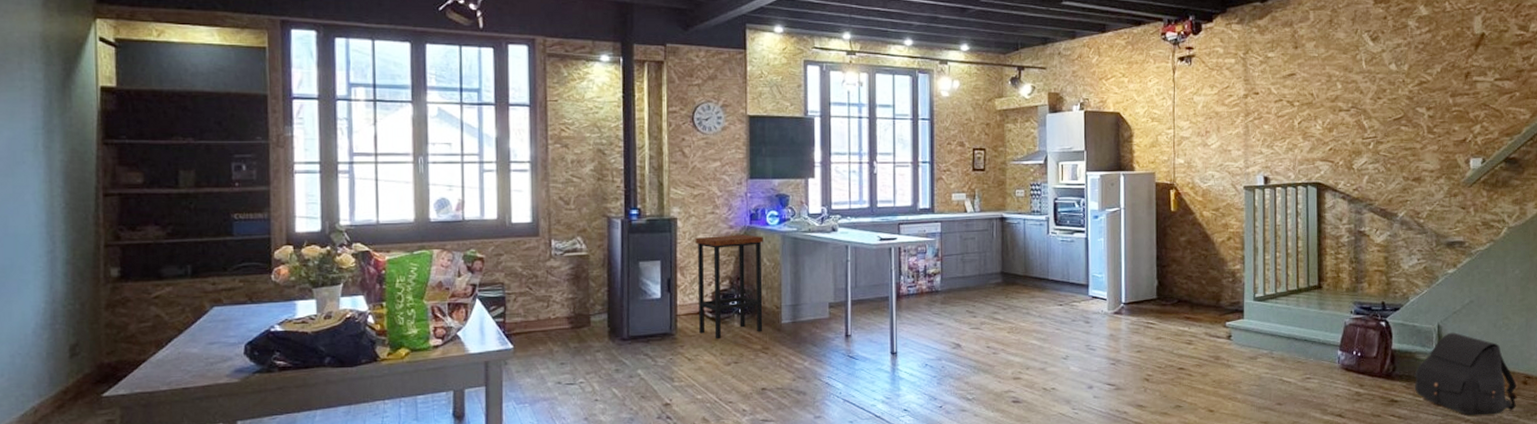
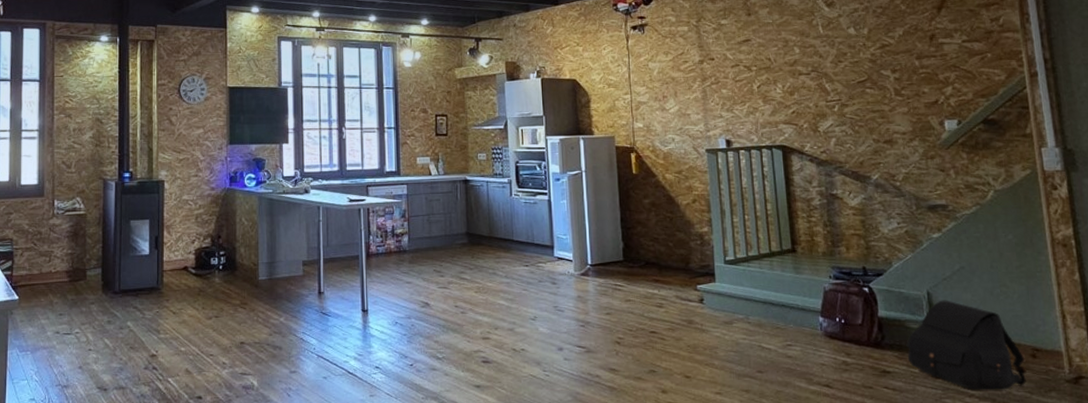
bar stool: present [695,234,763,340] -> none [180,195,242,294]

